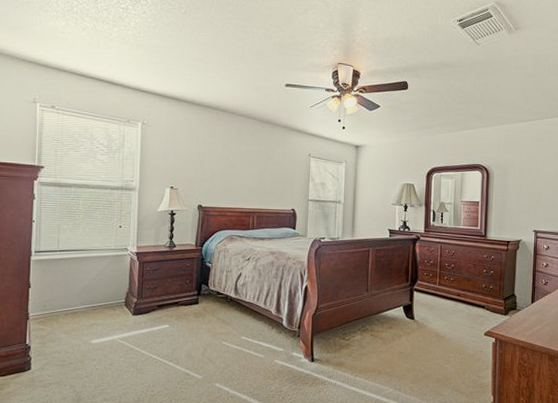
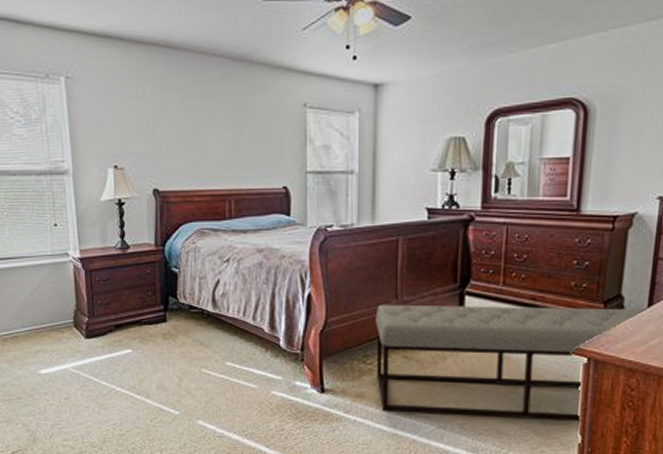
bench: none [352,296,529,385] -> present [375,304,644,421]

